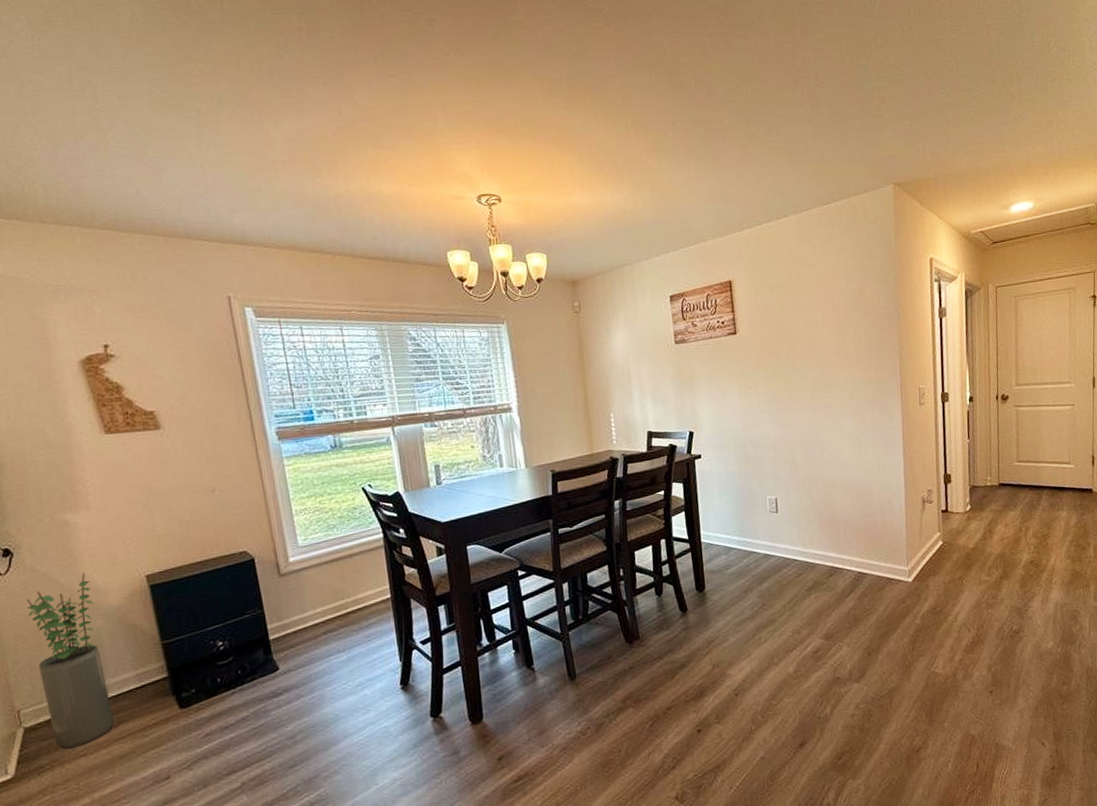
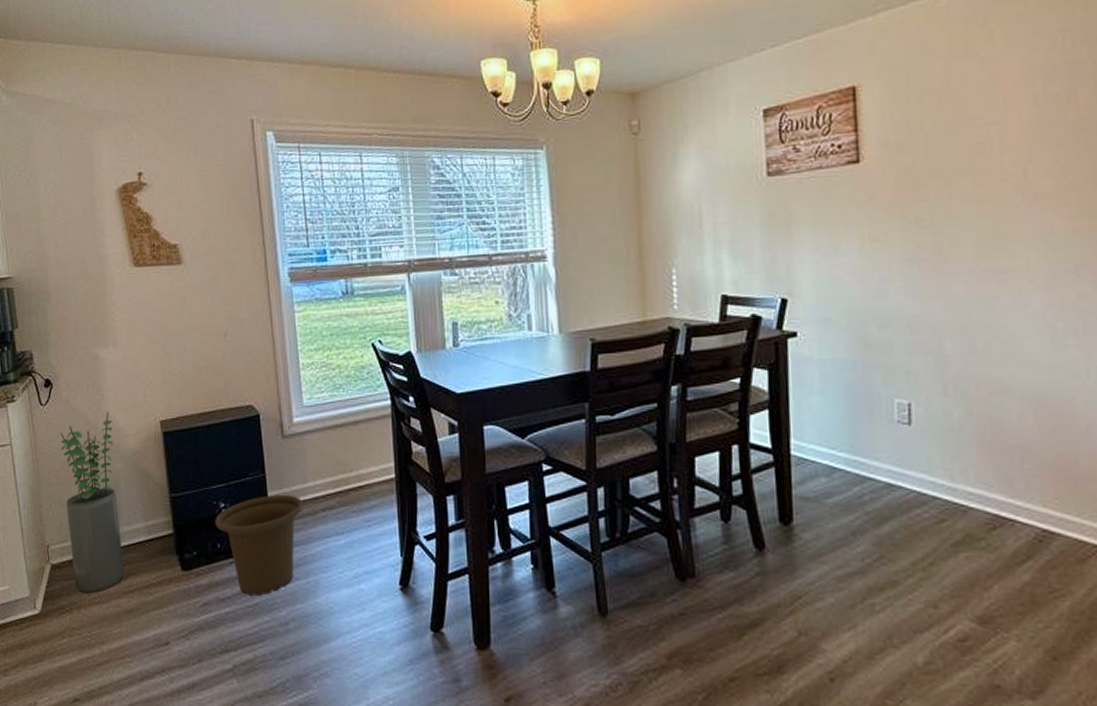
basket: none [213,625,305,719] -> present [215,494,304,596]

